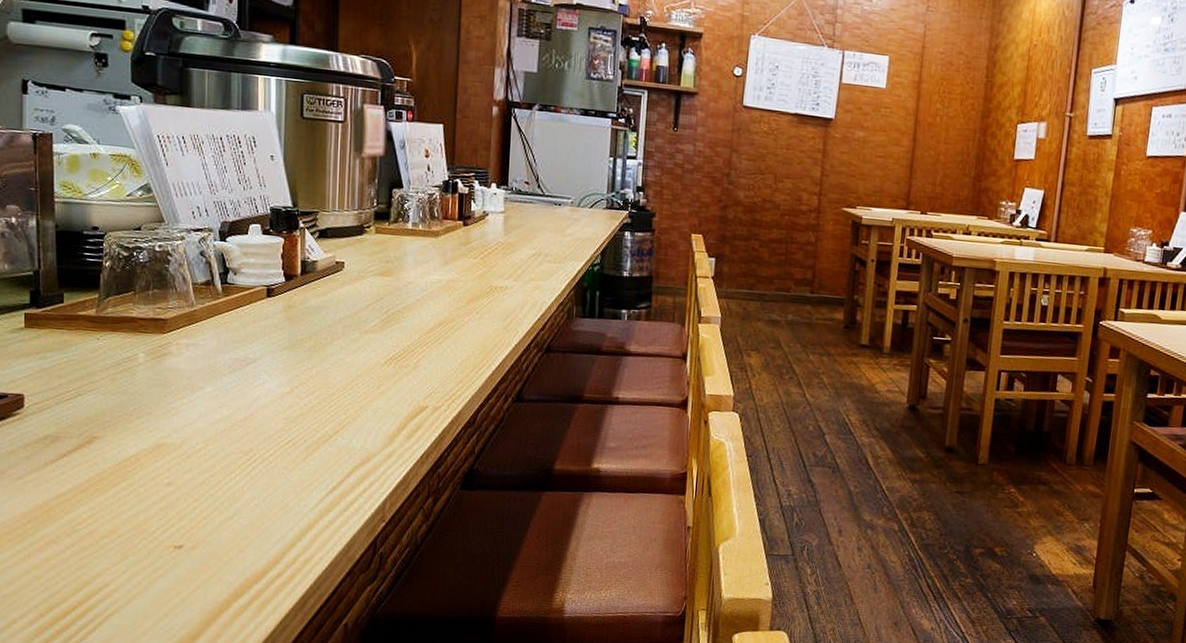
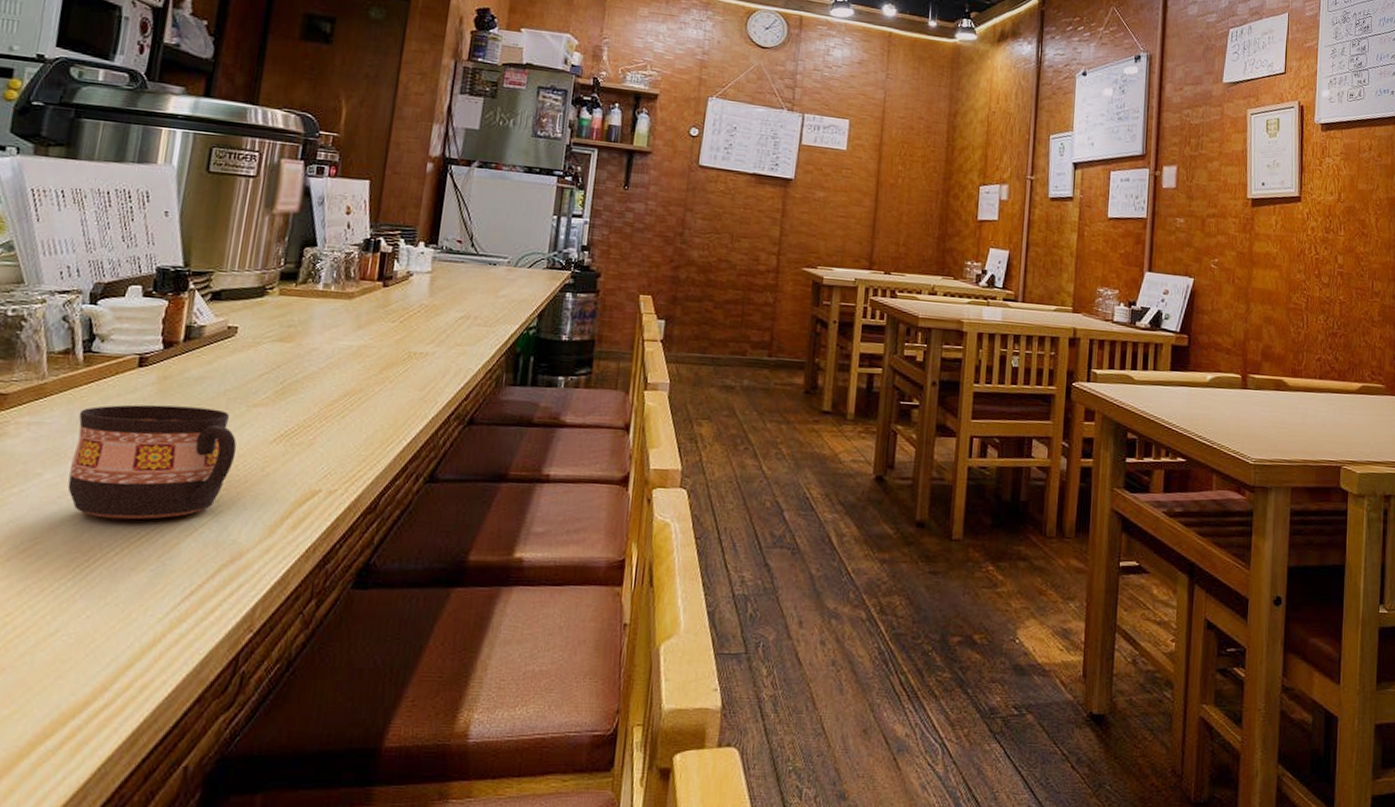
cup: none [225,330,356,427] -> present [67,404,237,520]

